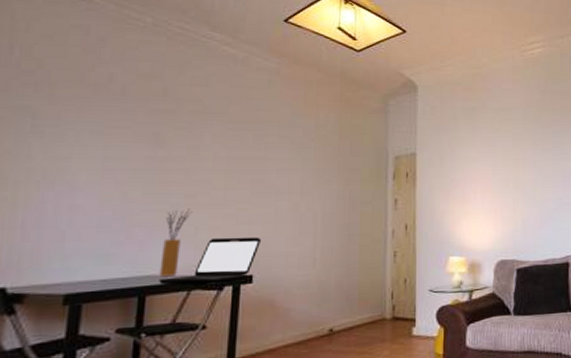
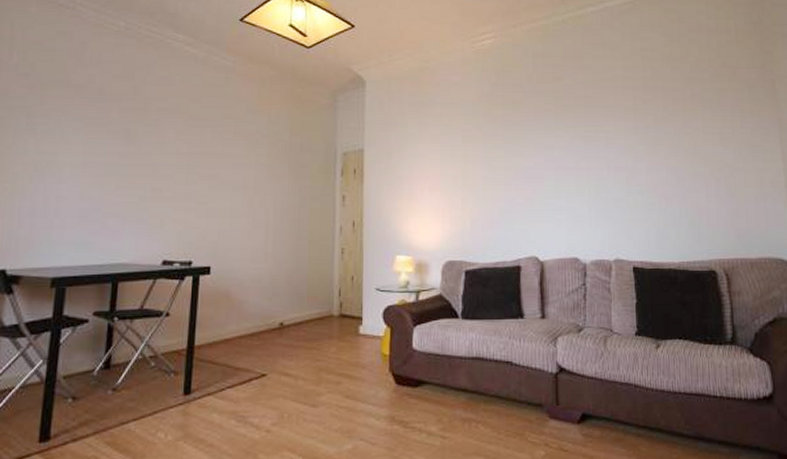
vase: present [159,209,193,277] -> none [130,201,158,265]
laptop: present [159,236,261,285] -> none [129,229,218,274]

